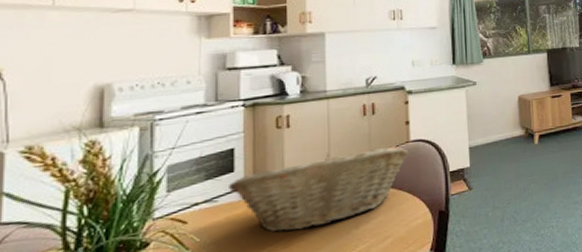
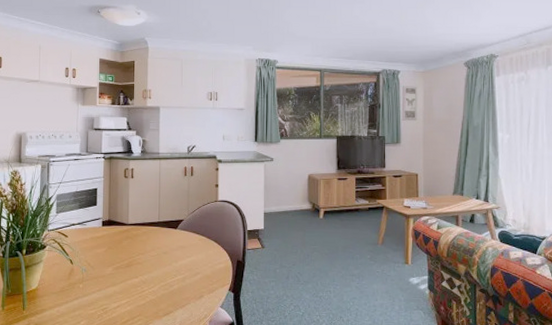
fruit basket: present [227,146,408,232] -> none [92,201,216,256]

